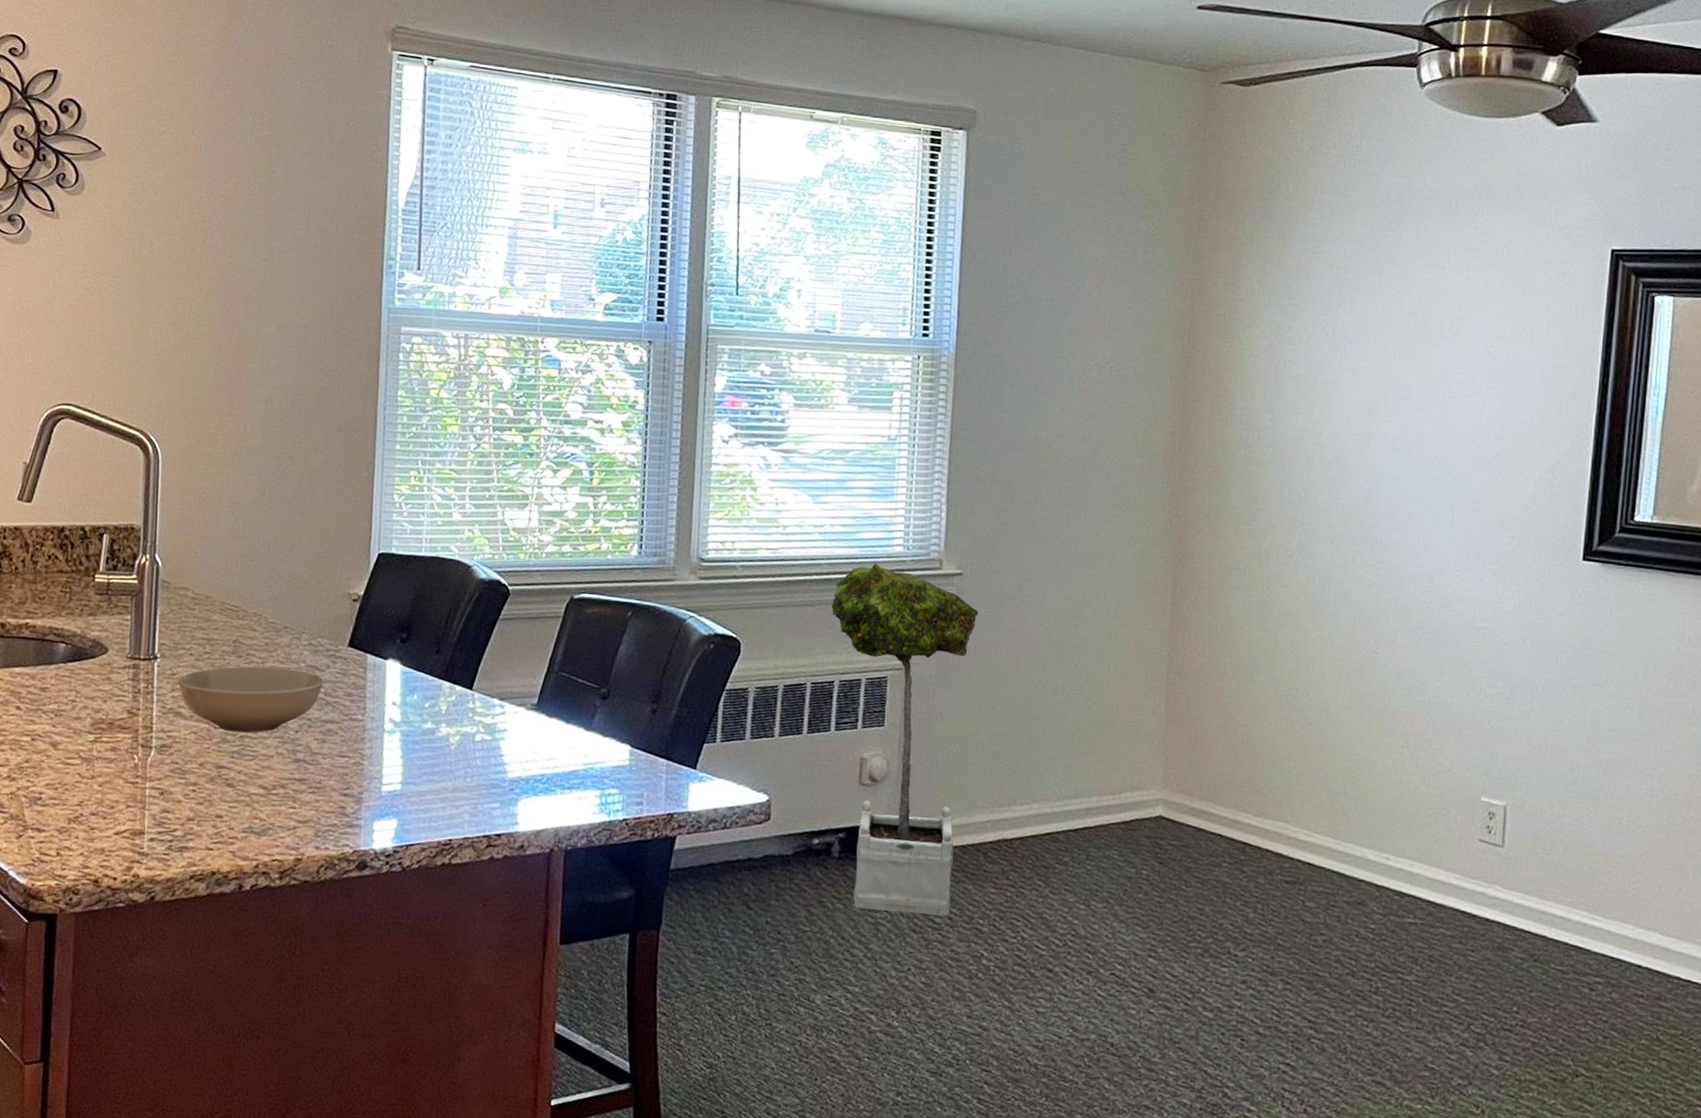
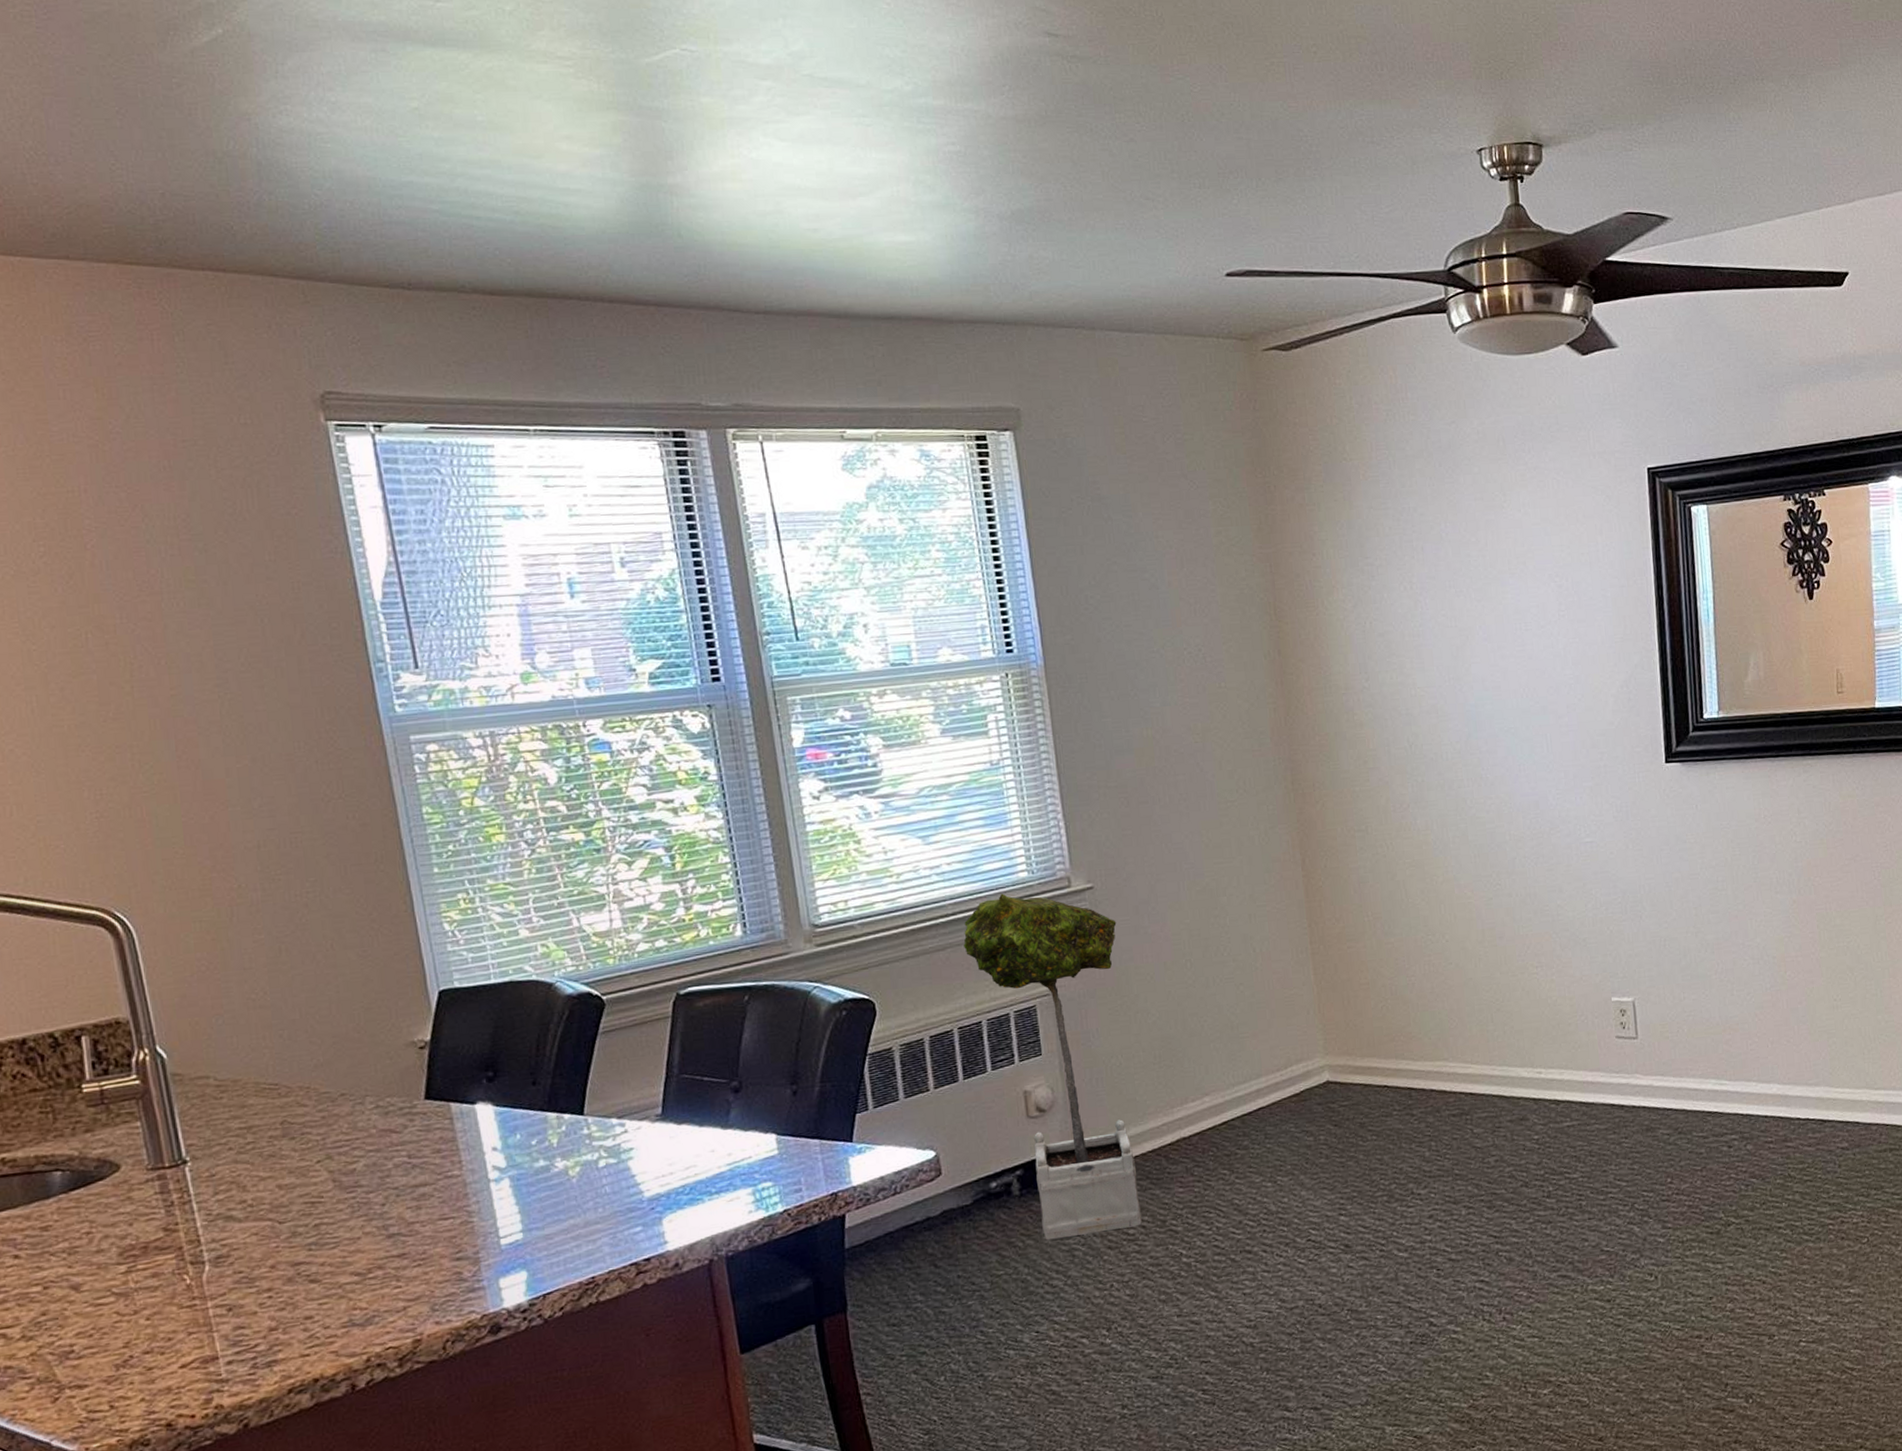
bowl: present [177,666,325,733] -> none [218,1136,406,1224]

